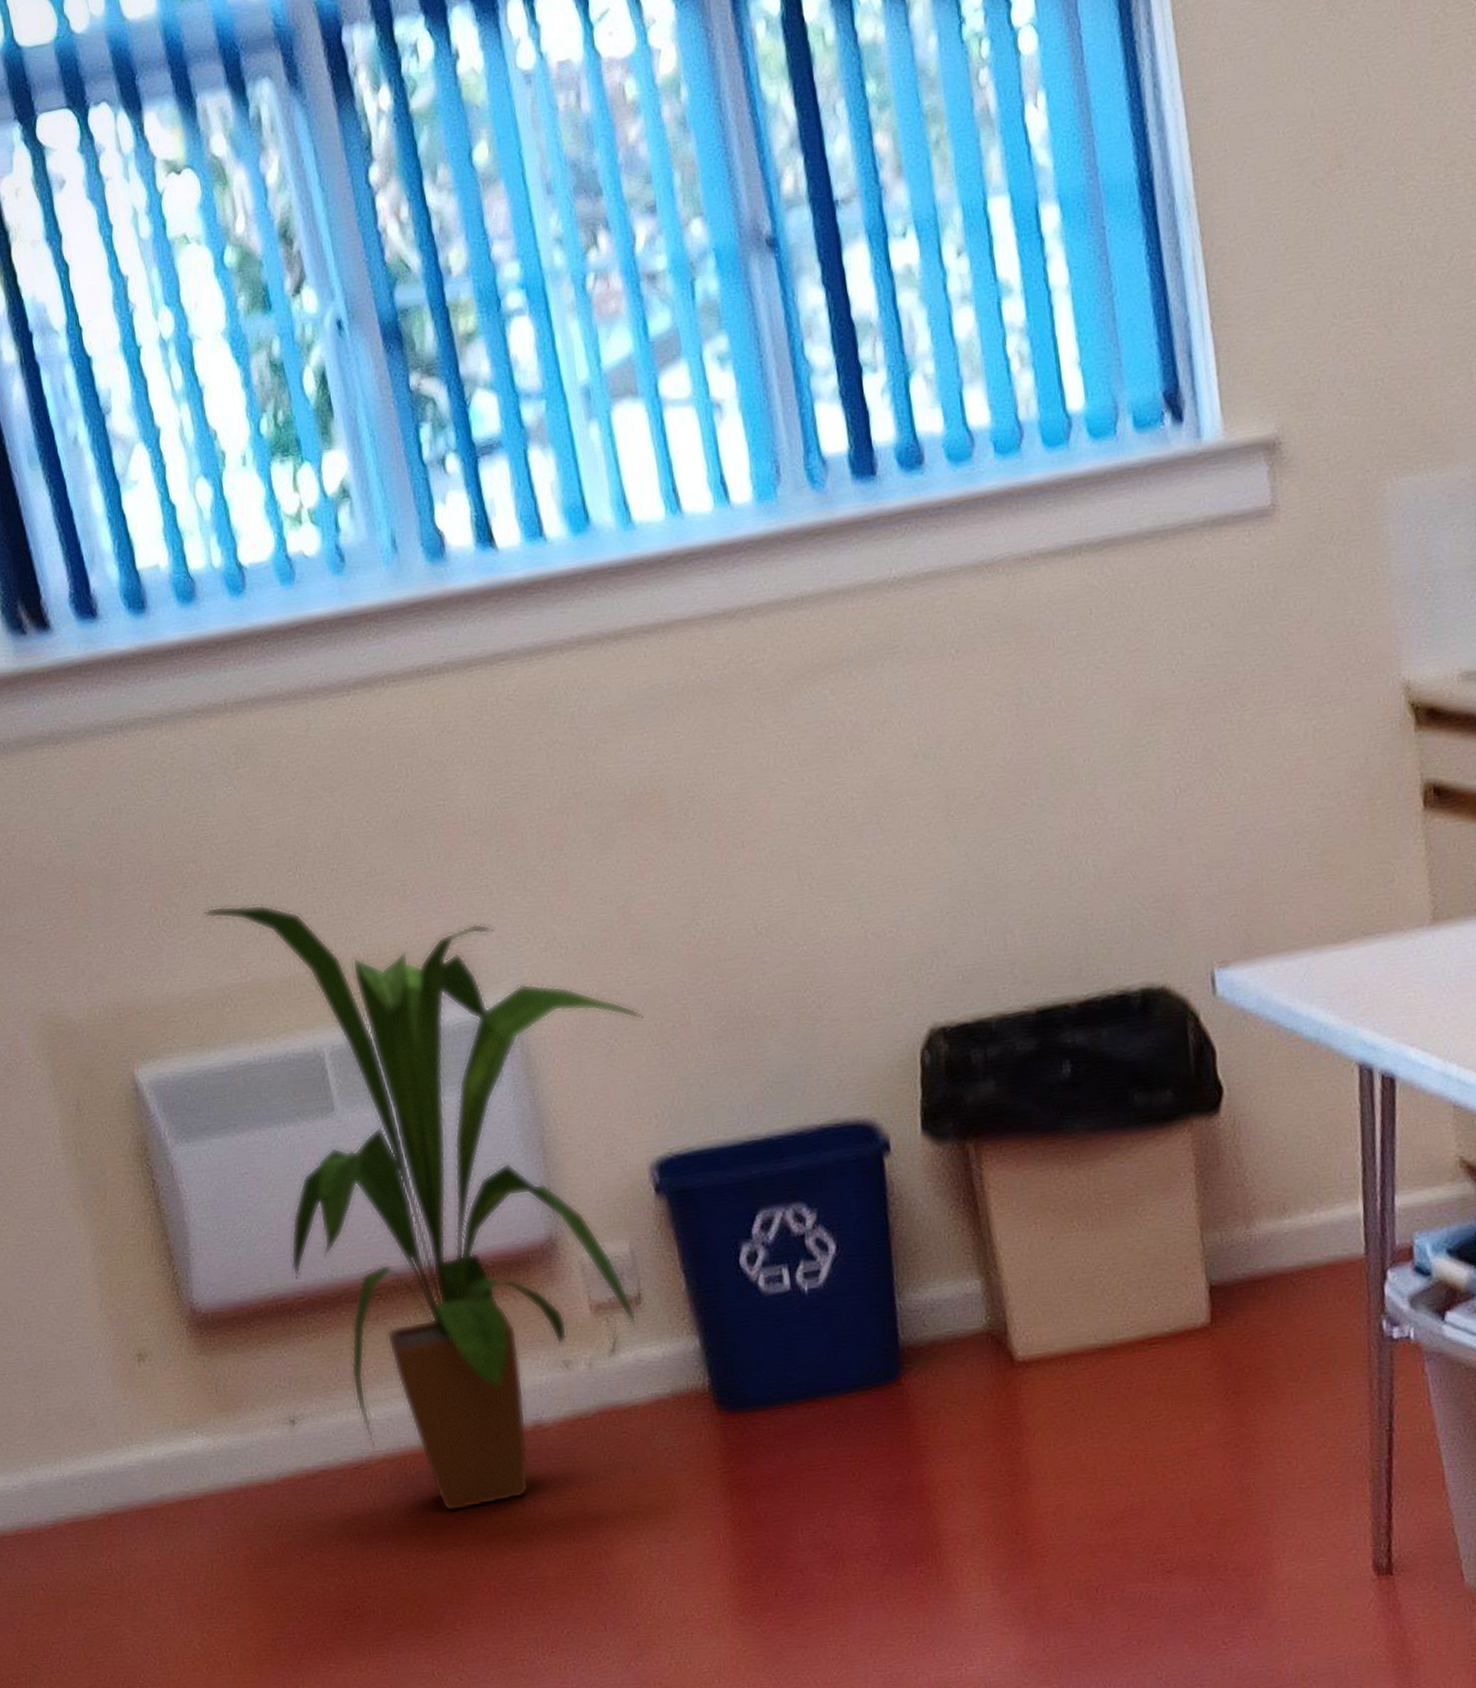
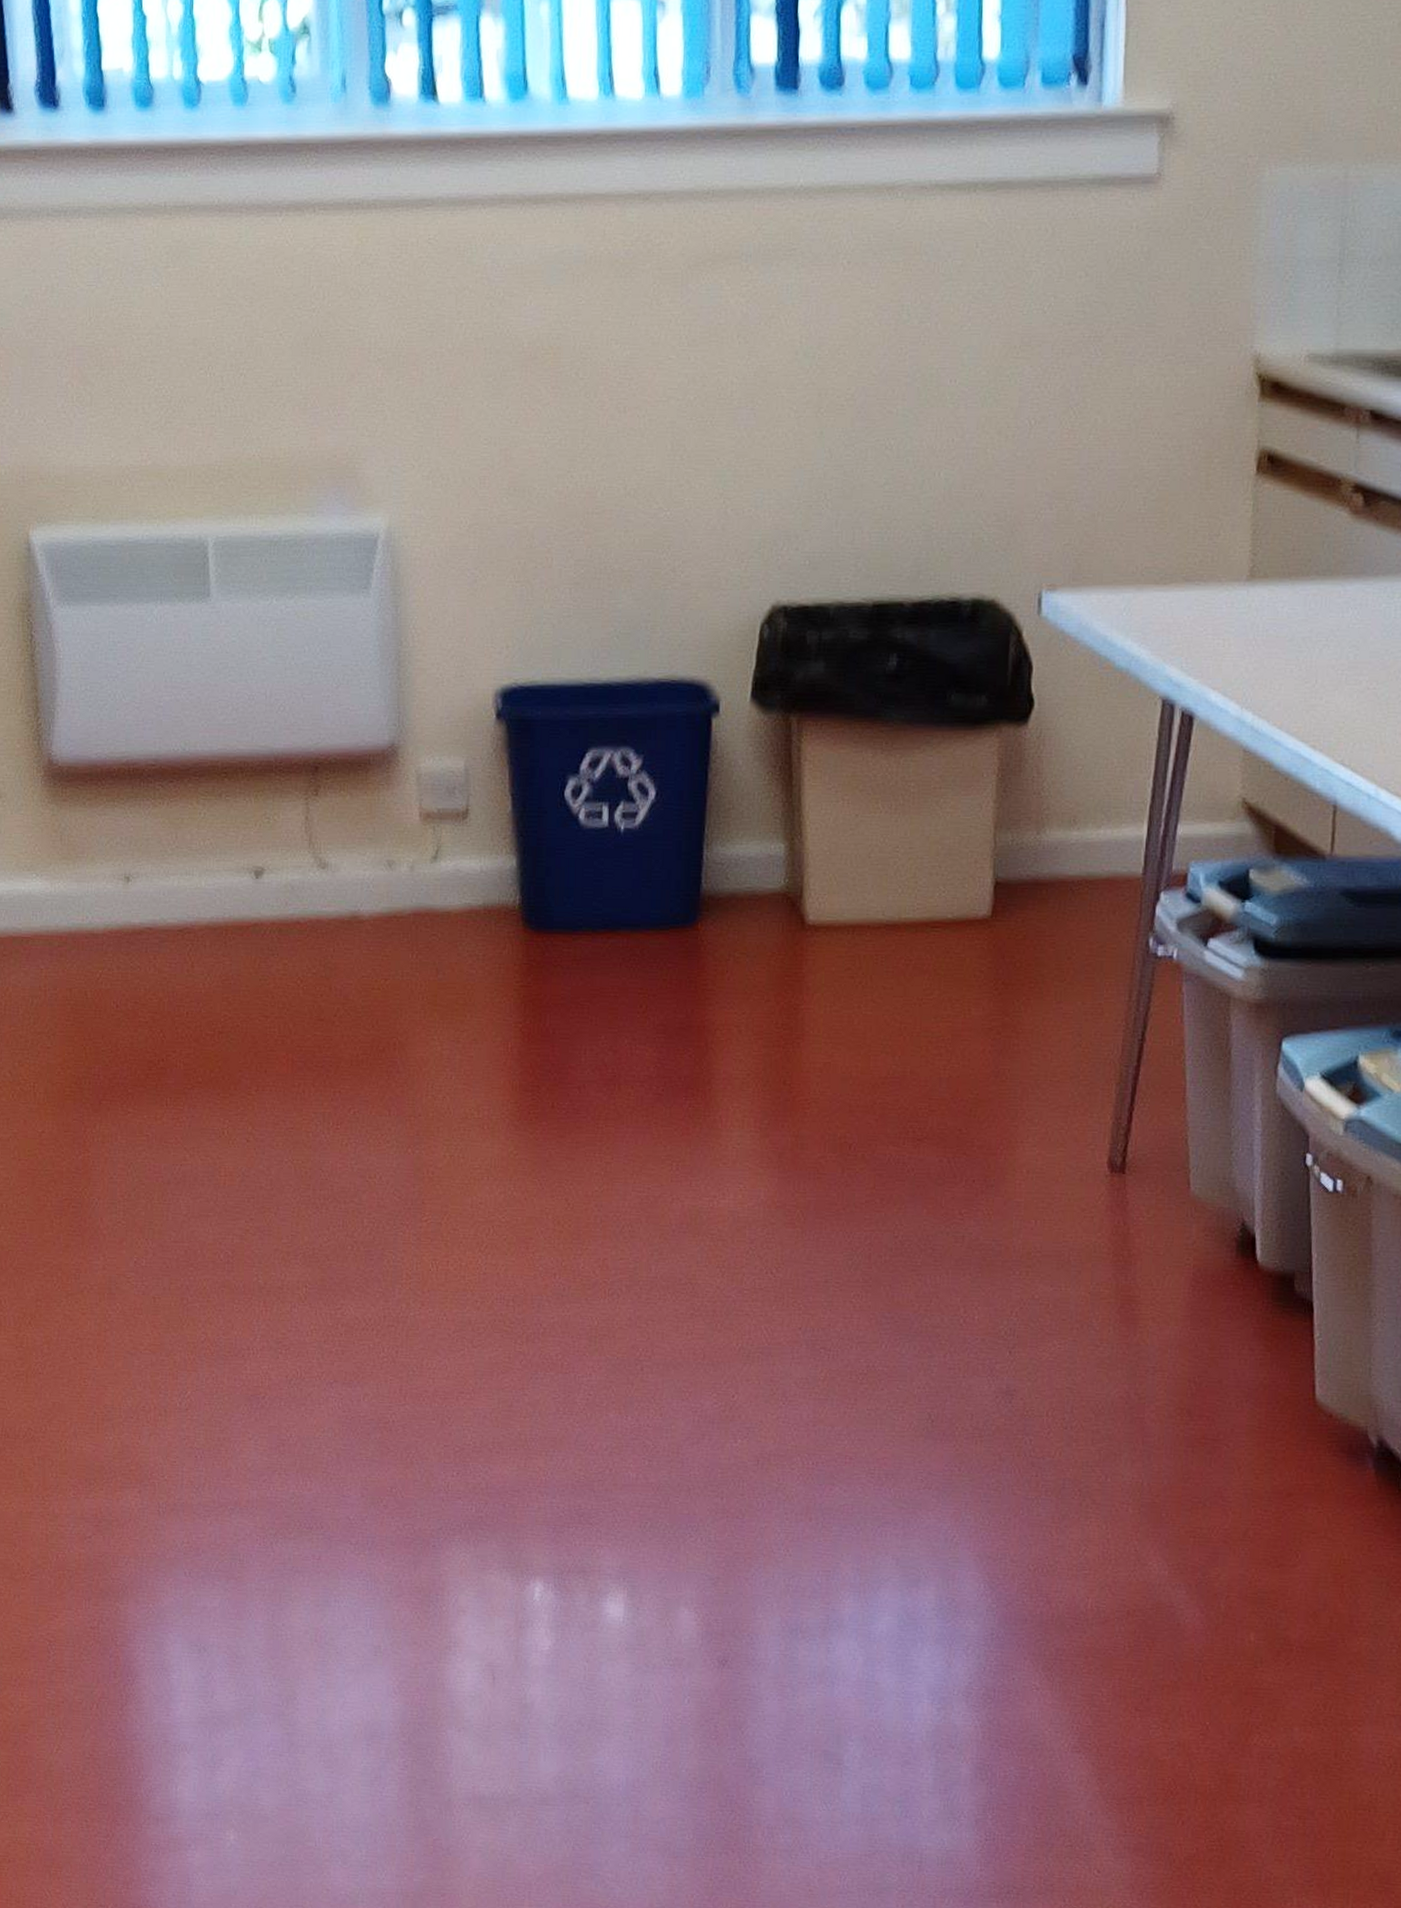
house plant: present [204,904,643,1512] -> none [116,391,509,985]

